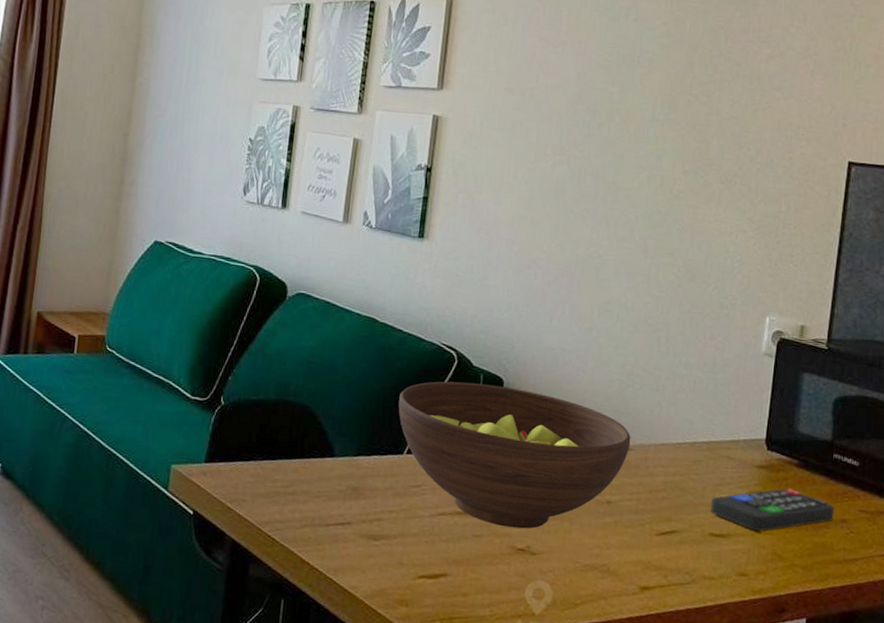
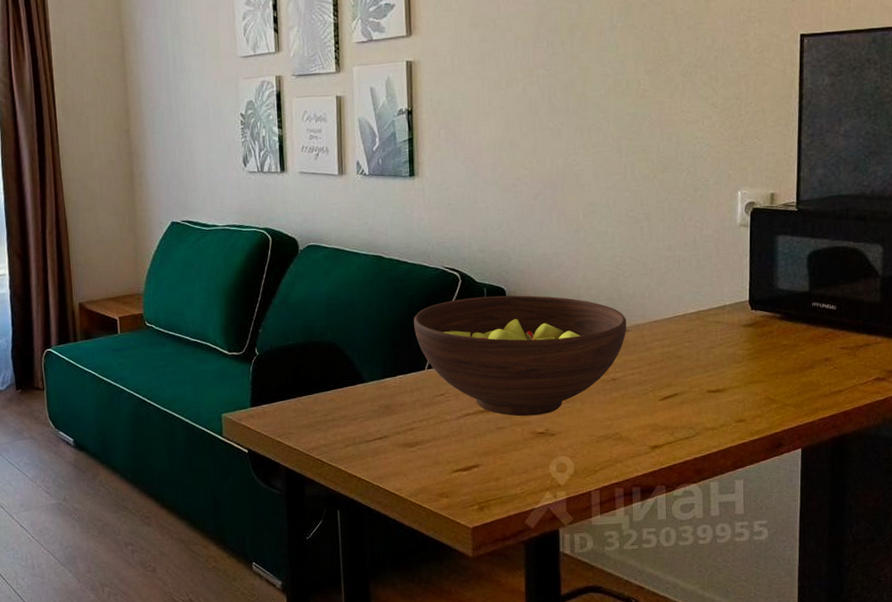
remote control: present [710,488,835,531] -> none [705,340,818,382]

